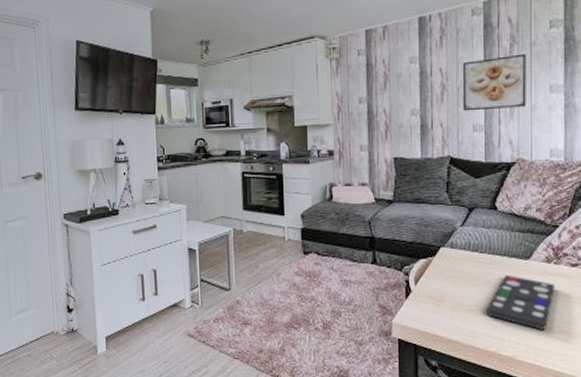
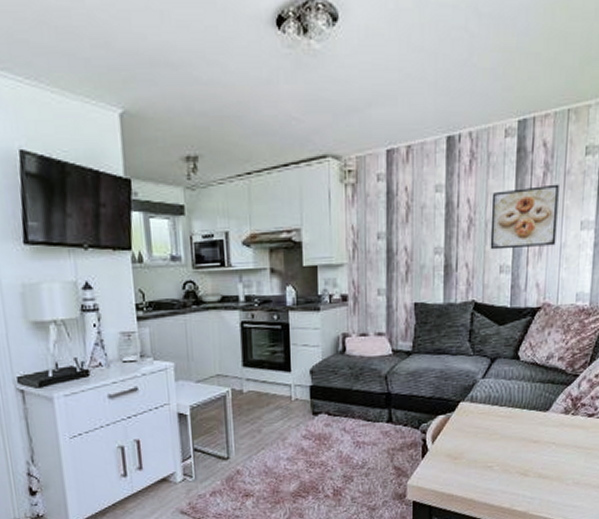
remote control: present [486,274,555,331] -> none [503,428,571,484]

